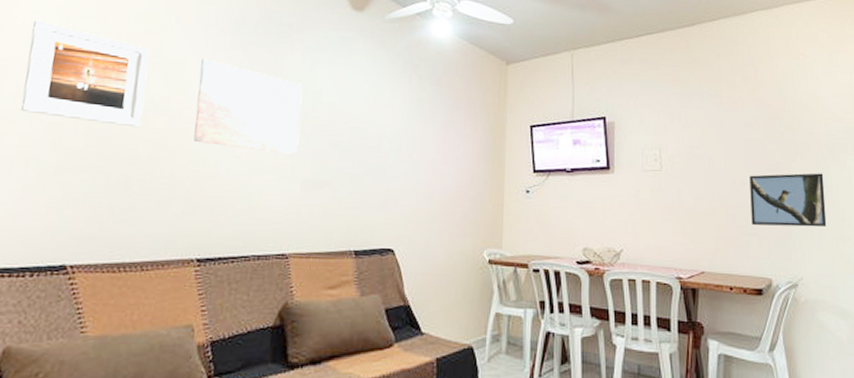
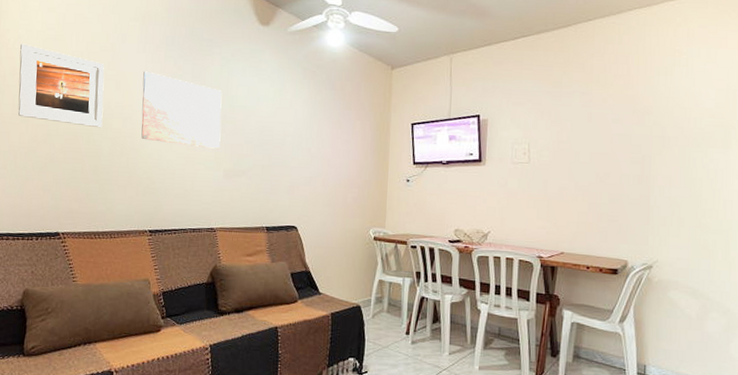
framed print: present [750,173,827,228] -> none [612,165,689,216]

